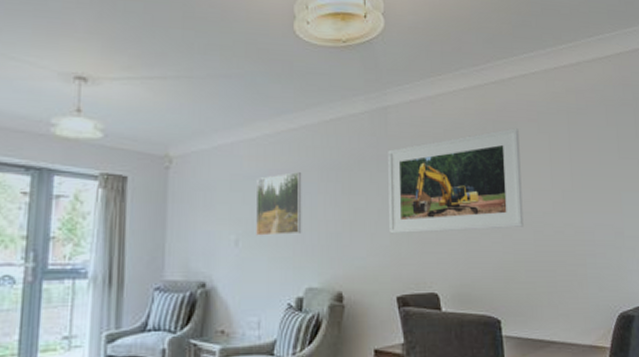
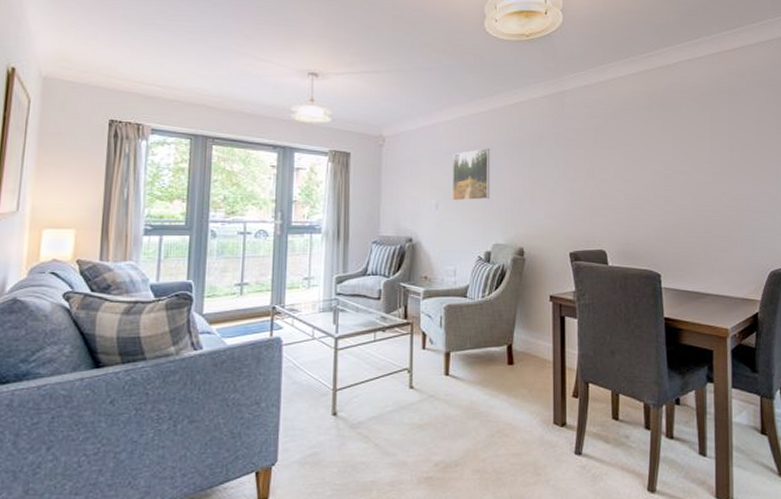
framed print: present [388,128,524,234] -> none [564,108,684,200]

